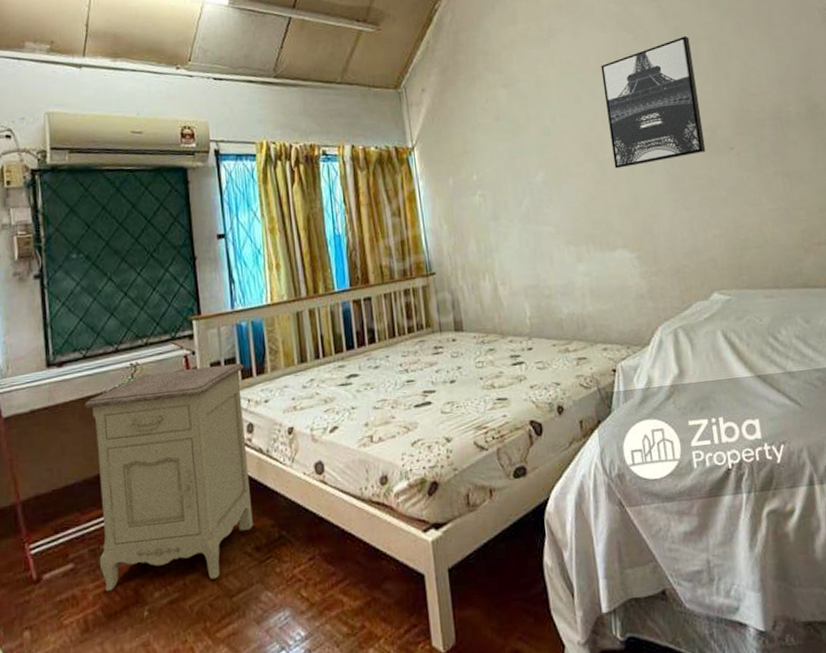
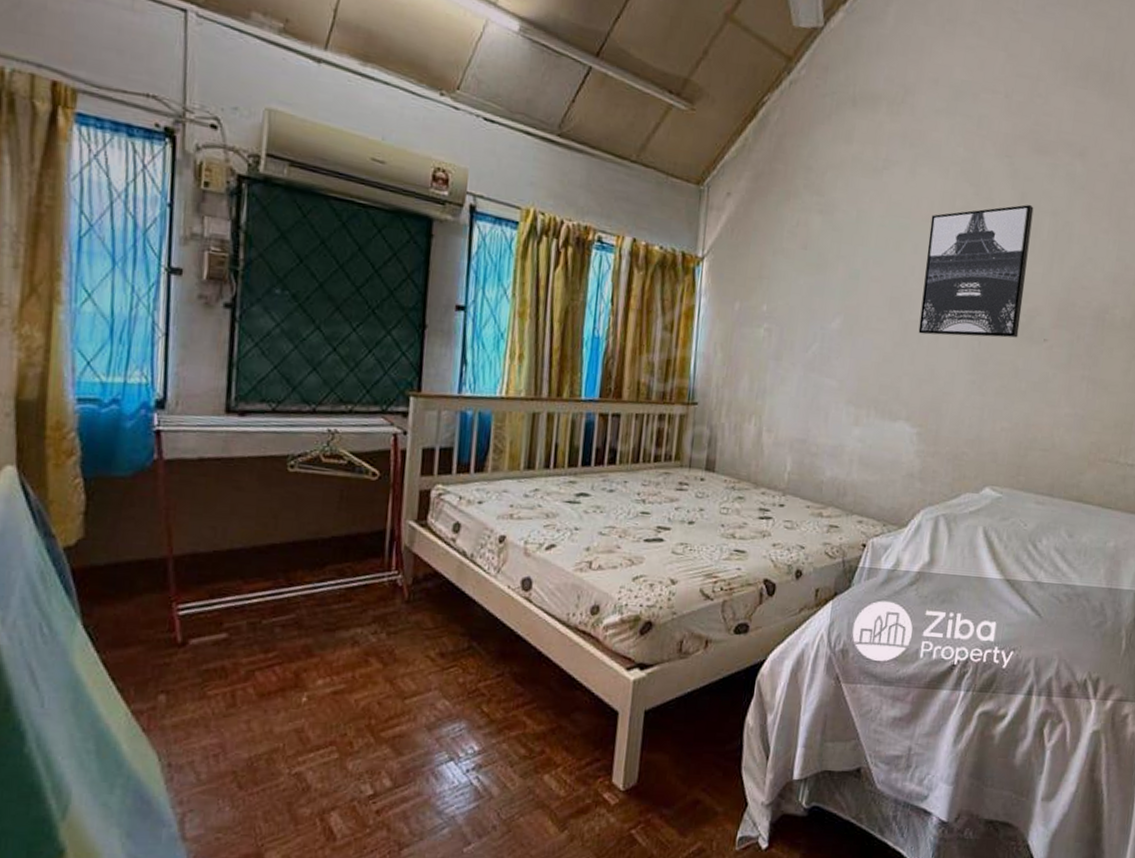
nightstand: present [84,363,253,592] -> none [258,444,462,677]

